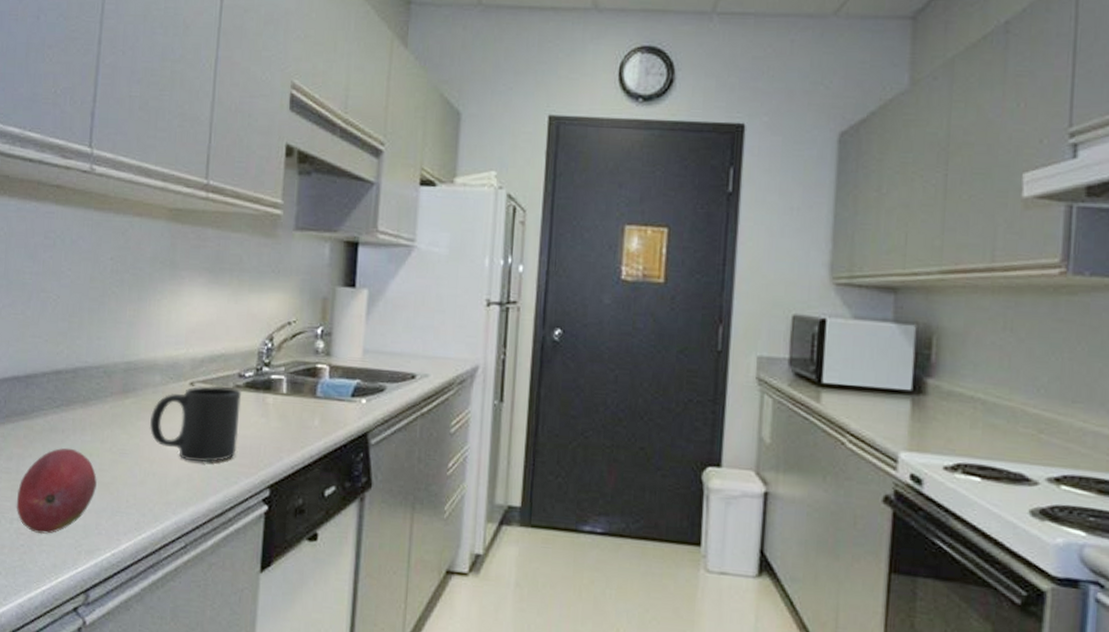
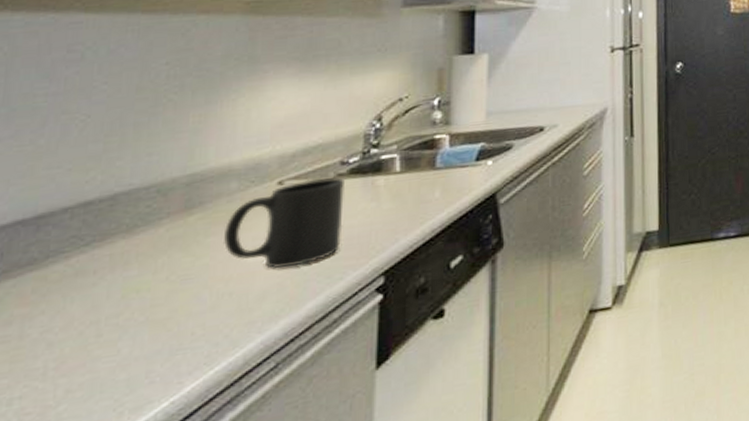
fruit: present [16,448,97,535] -> none [17,289,147,408]

